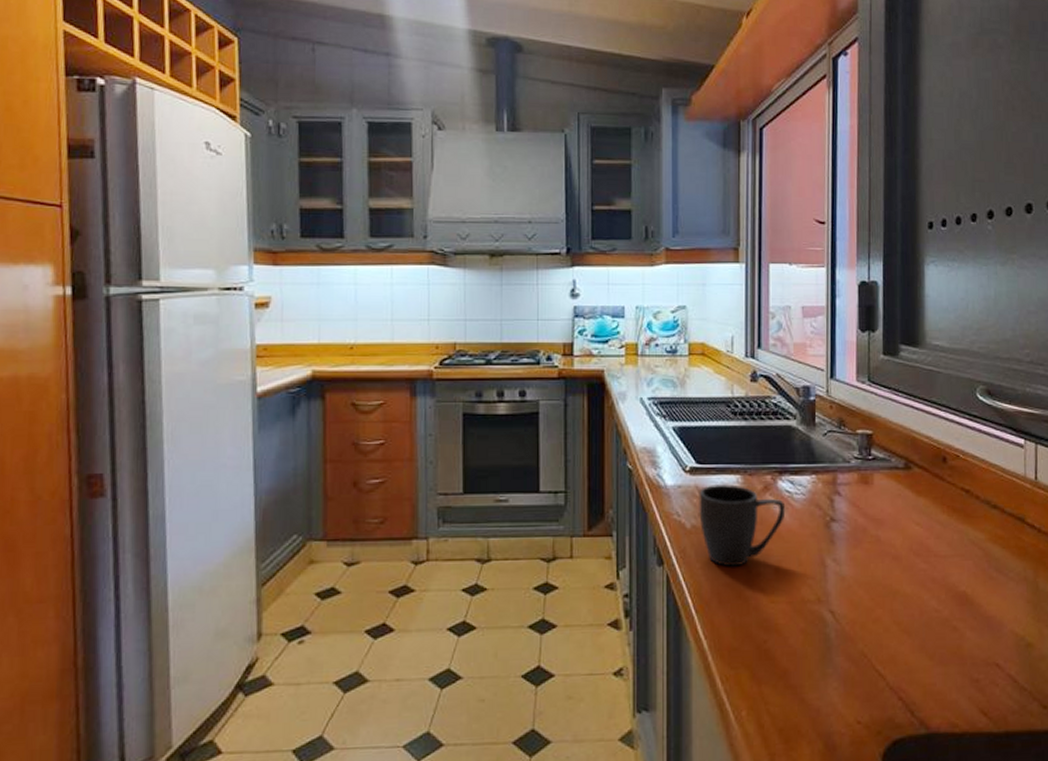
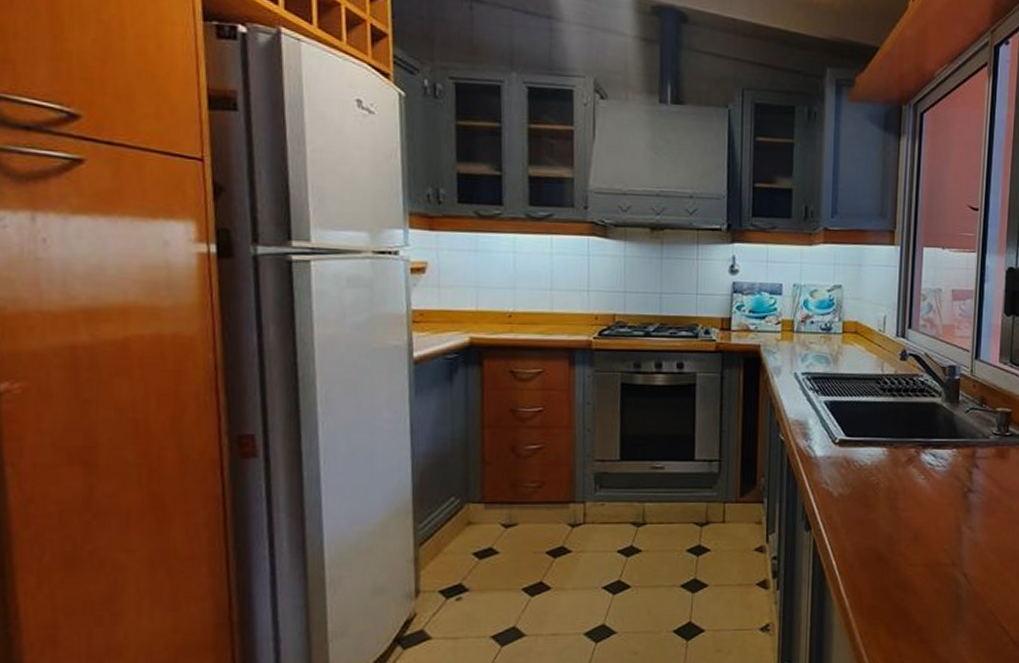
mug: present [699,484,786,567] -> none [846,456,927,533]

